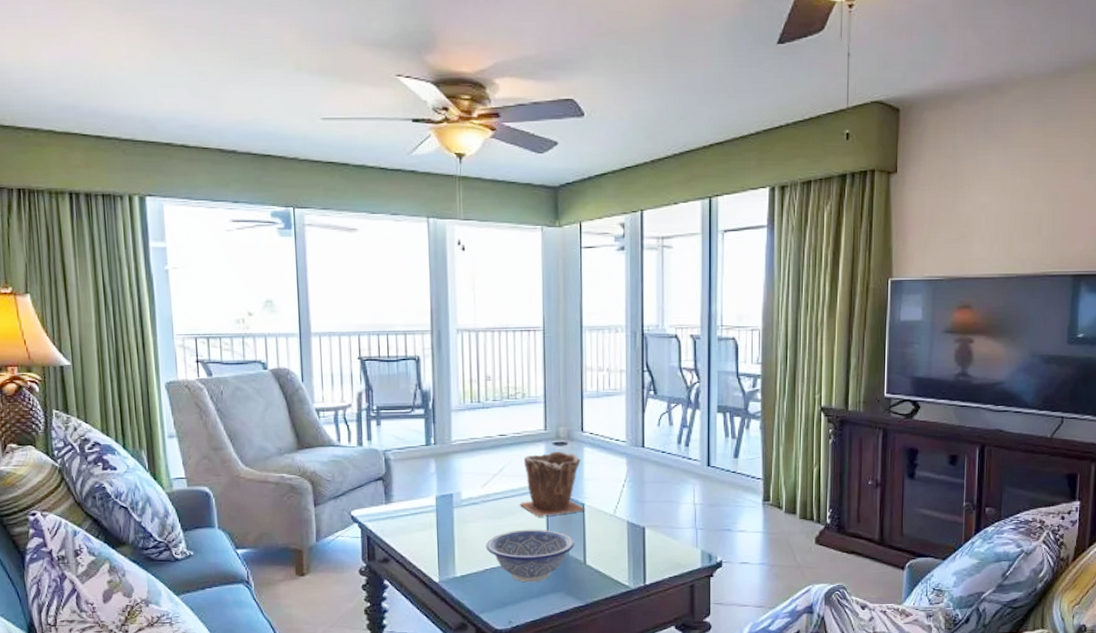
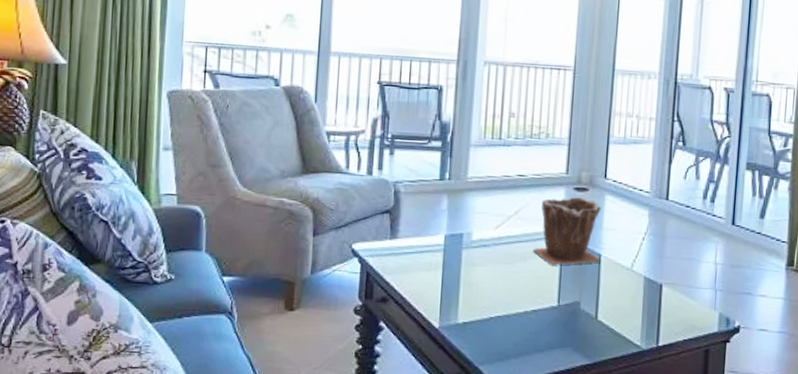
decorative bowl: present [485,529,575,583] -> none [492,277,588,335]

